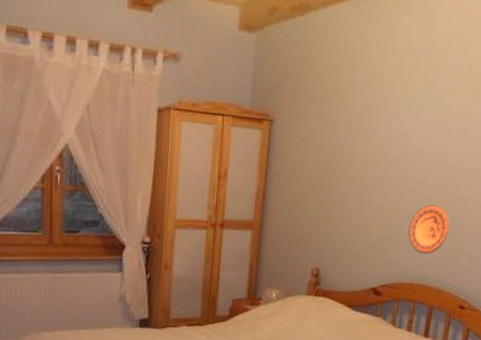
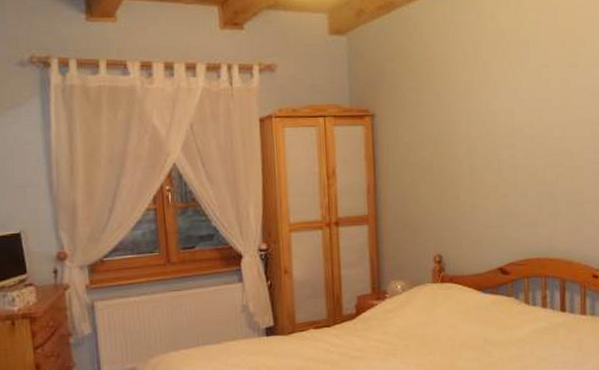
decorative plate: present [408,204,450,255] -> none [526,177,569,228]

